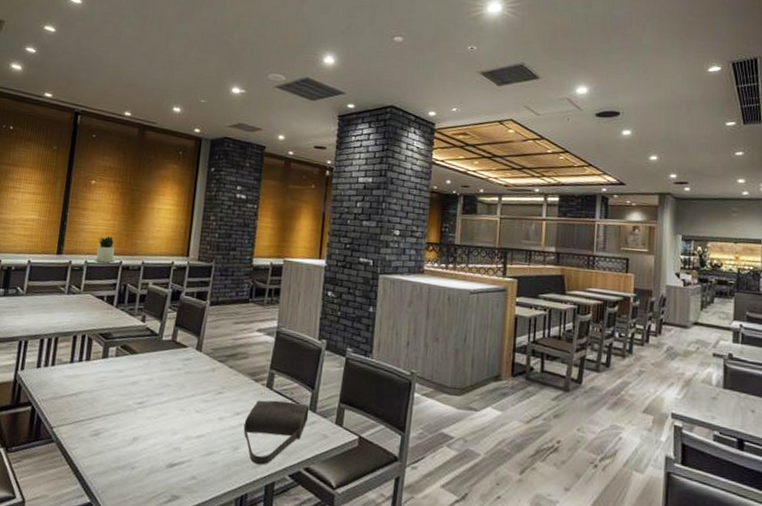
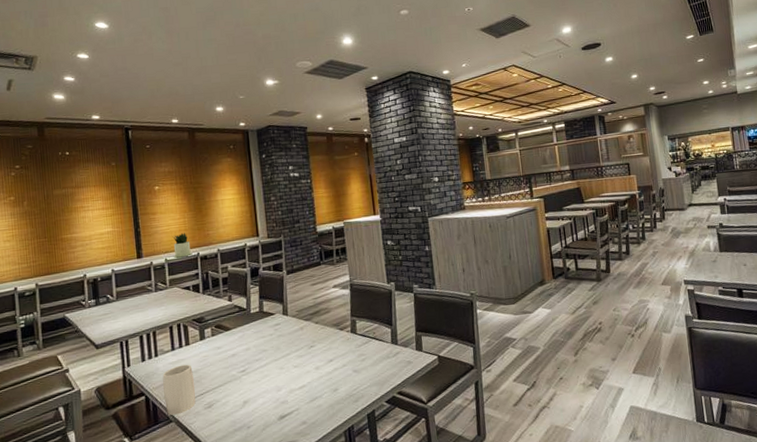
cup: none [50,380,88,435] -> present [162,364,196,416]
shoulder bag: present [243,400,310,465] -> none [338,340,393,399]

